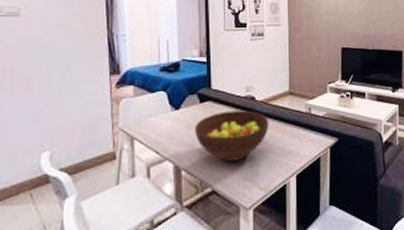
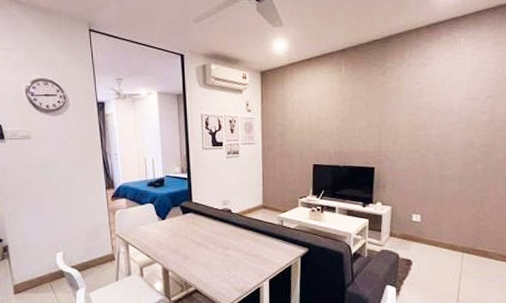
fruit bowl: present [194,110,269,161] -> none [178,221,245,265]

